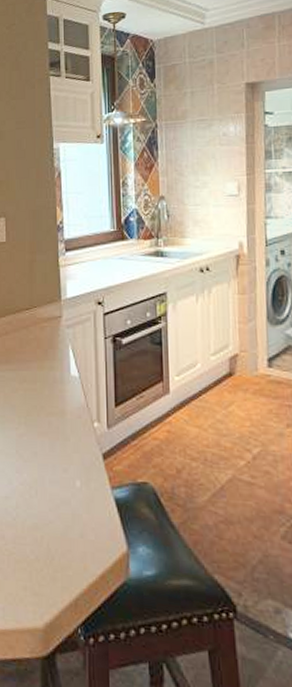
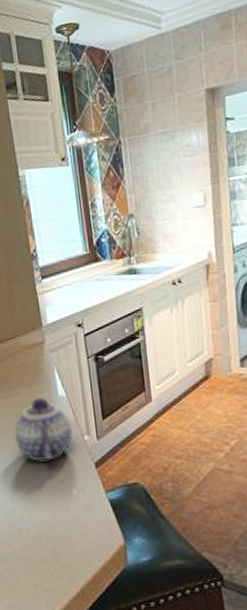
teapot: none [20,374,83,445] -> present [13,397,74,462]

